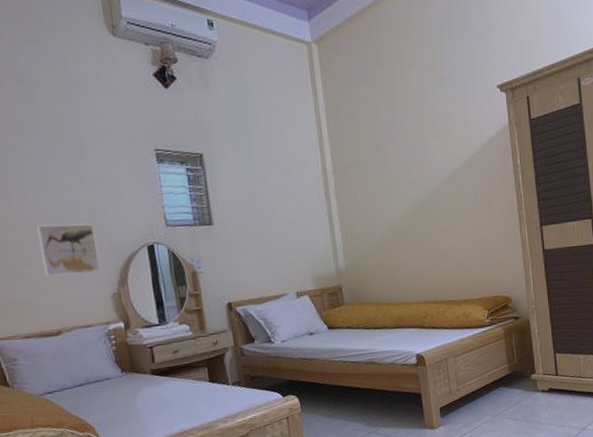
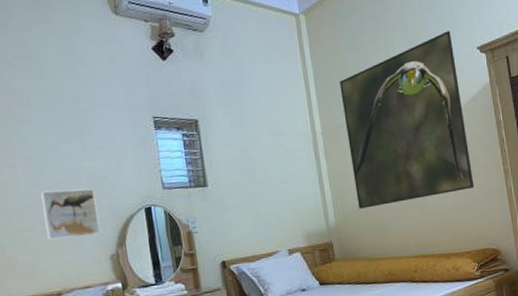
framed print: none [352,67,488,252] -> present [339,31,475,209]

